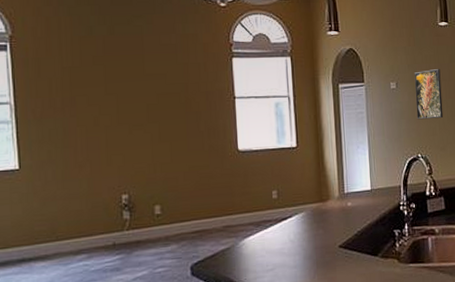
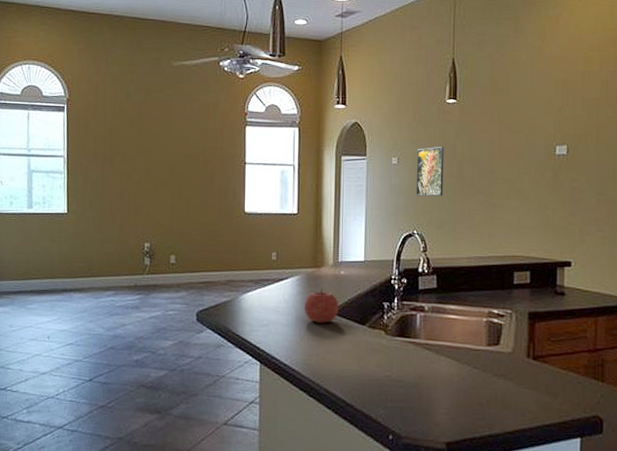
fruit: none [311,222,349,260] -> present [304,288,339,323]

